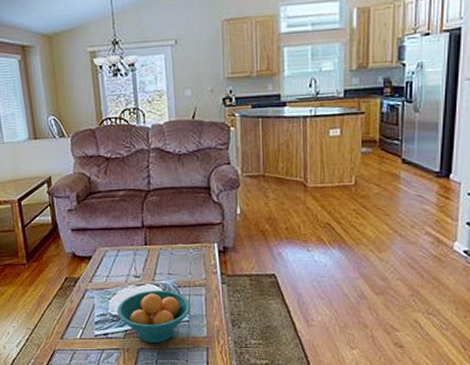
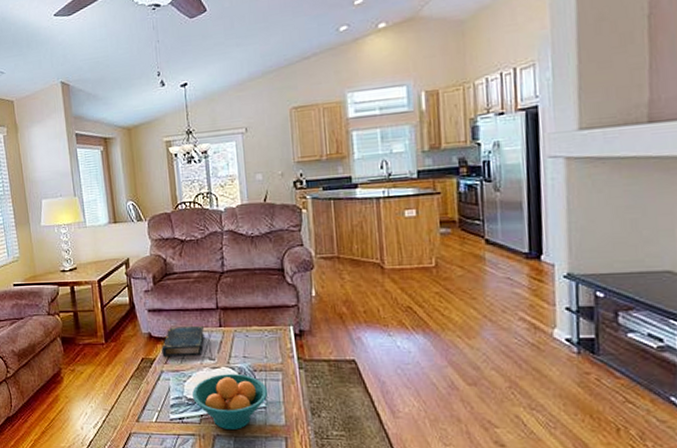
book: none [86,244,130,275] -> present [161,325,204,356]

